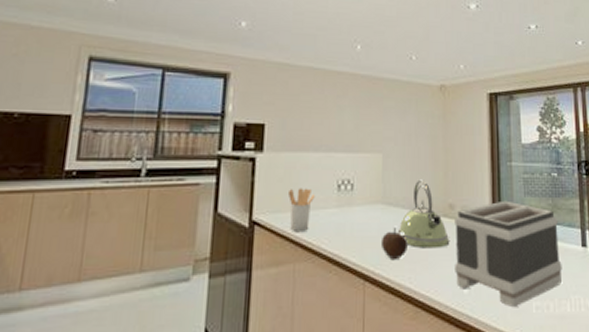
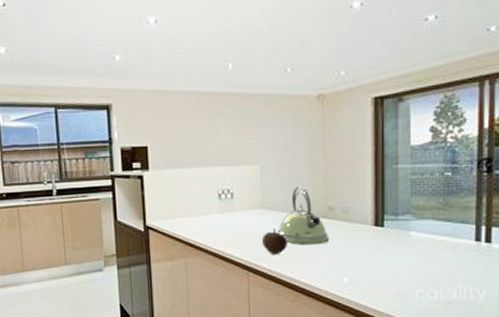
utensil holder: present [288,188,316,233] -> none [175,198,199,235]
toaster: present [455,200,562,307] -> none [334,201,451,293]

